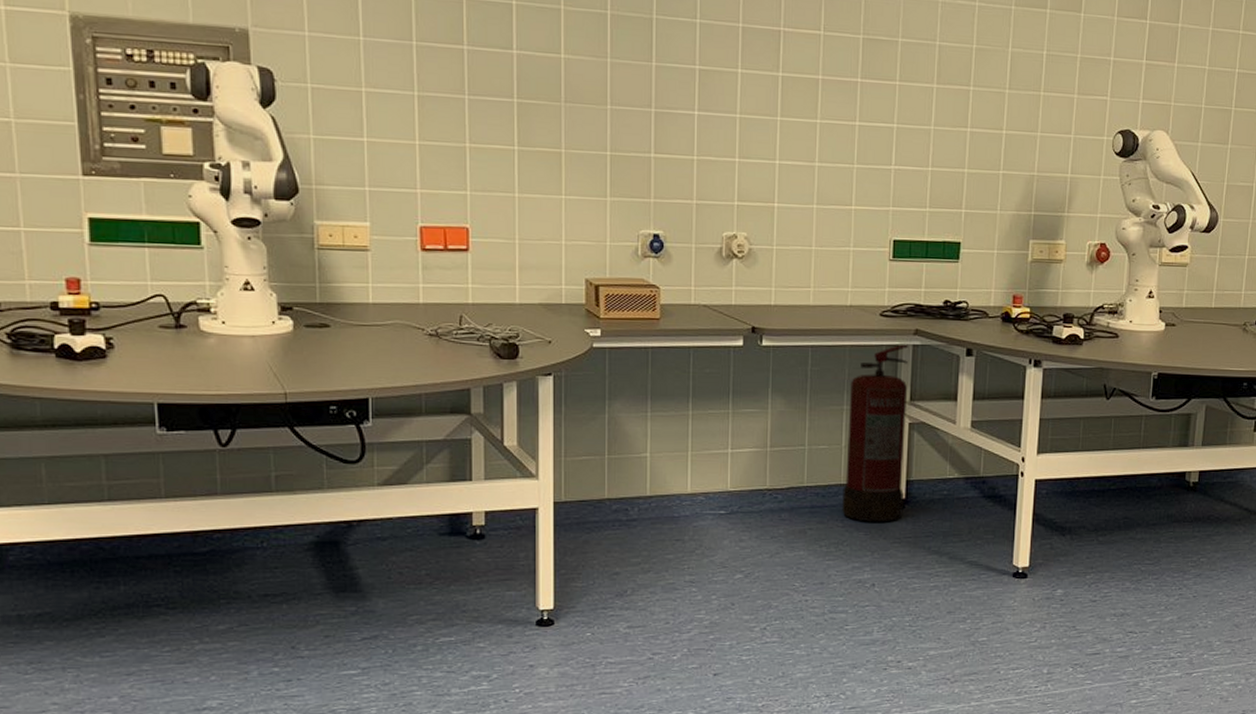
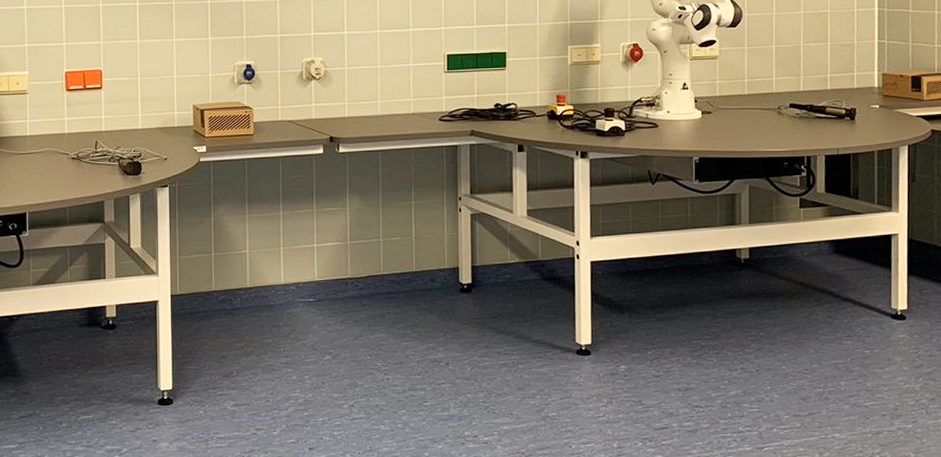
fire extinguisher: present [842,344,909,522] -> none [415,144,470,306]

